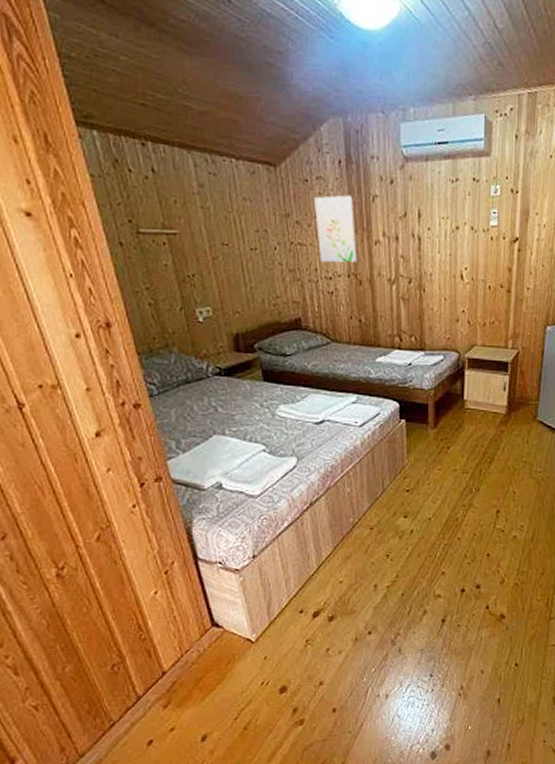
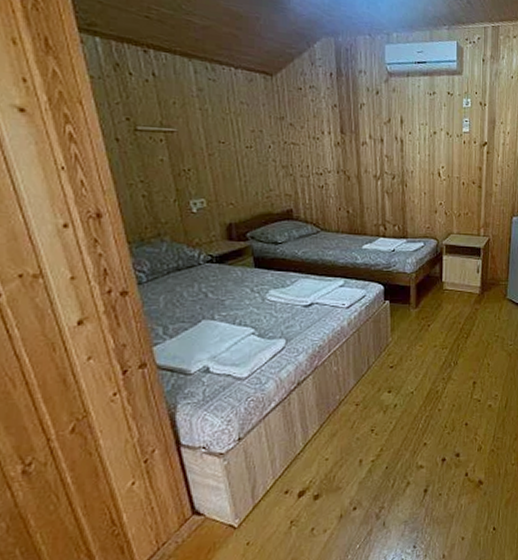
wall art: present [314,195,357,263] -> none [307,102,346,161]

